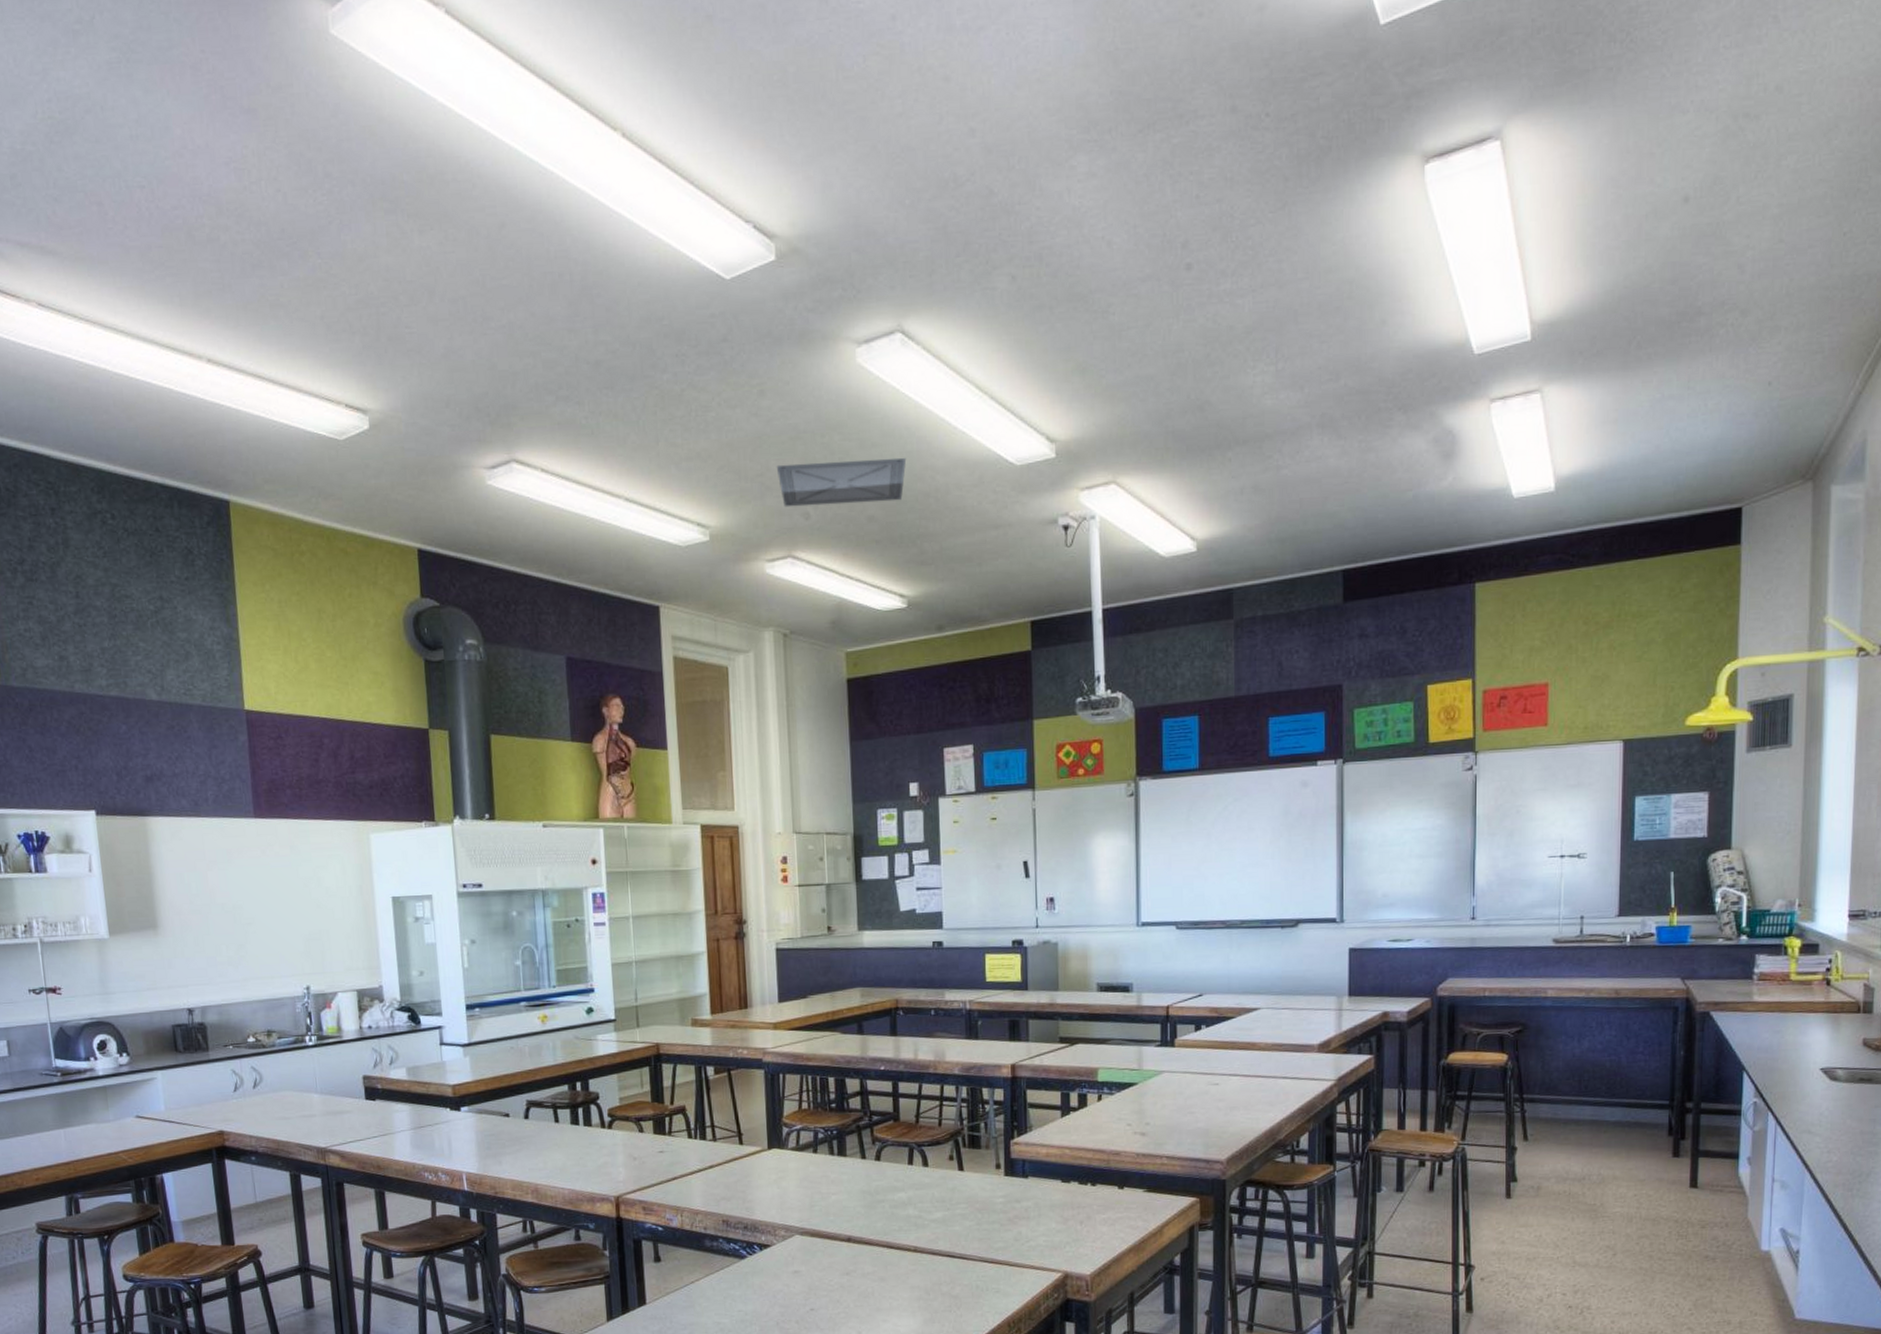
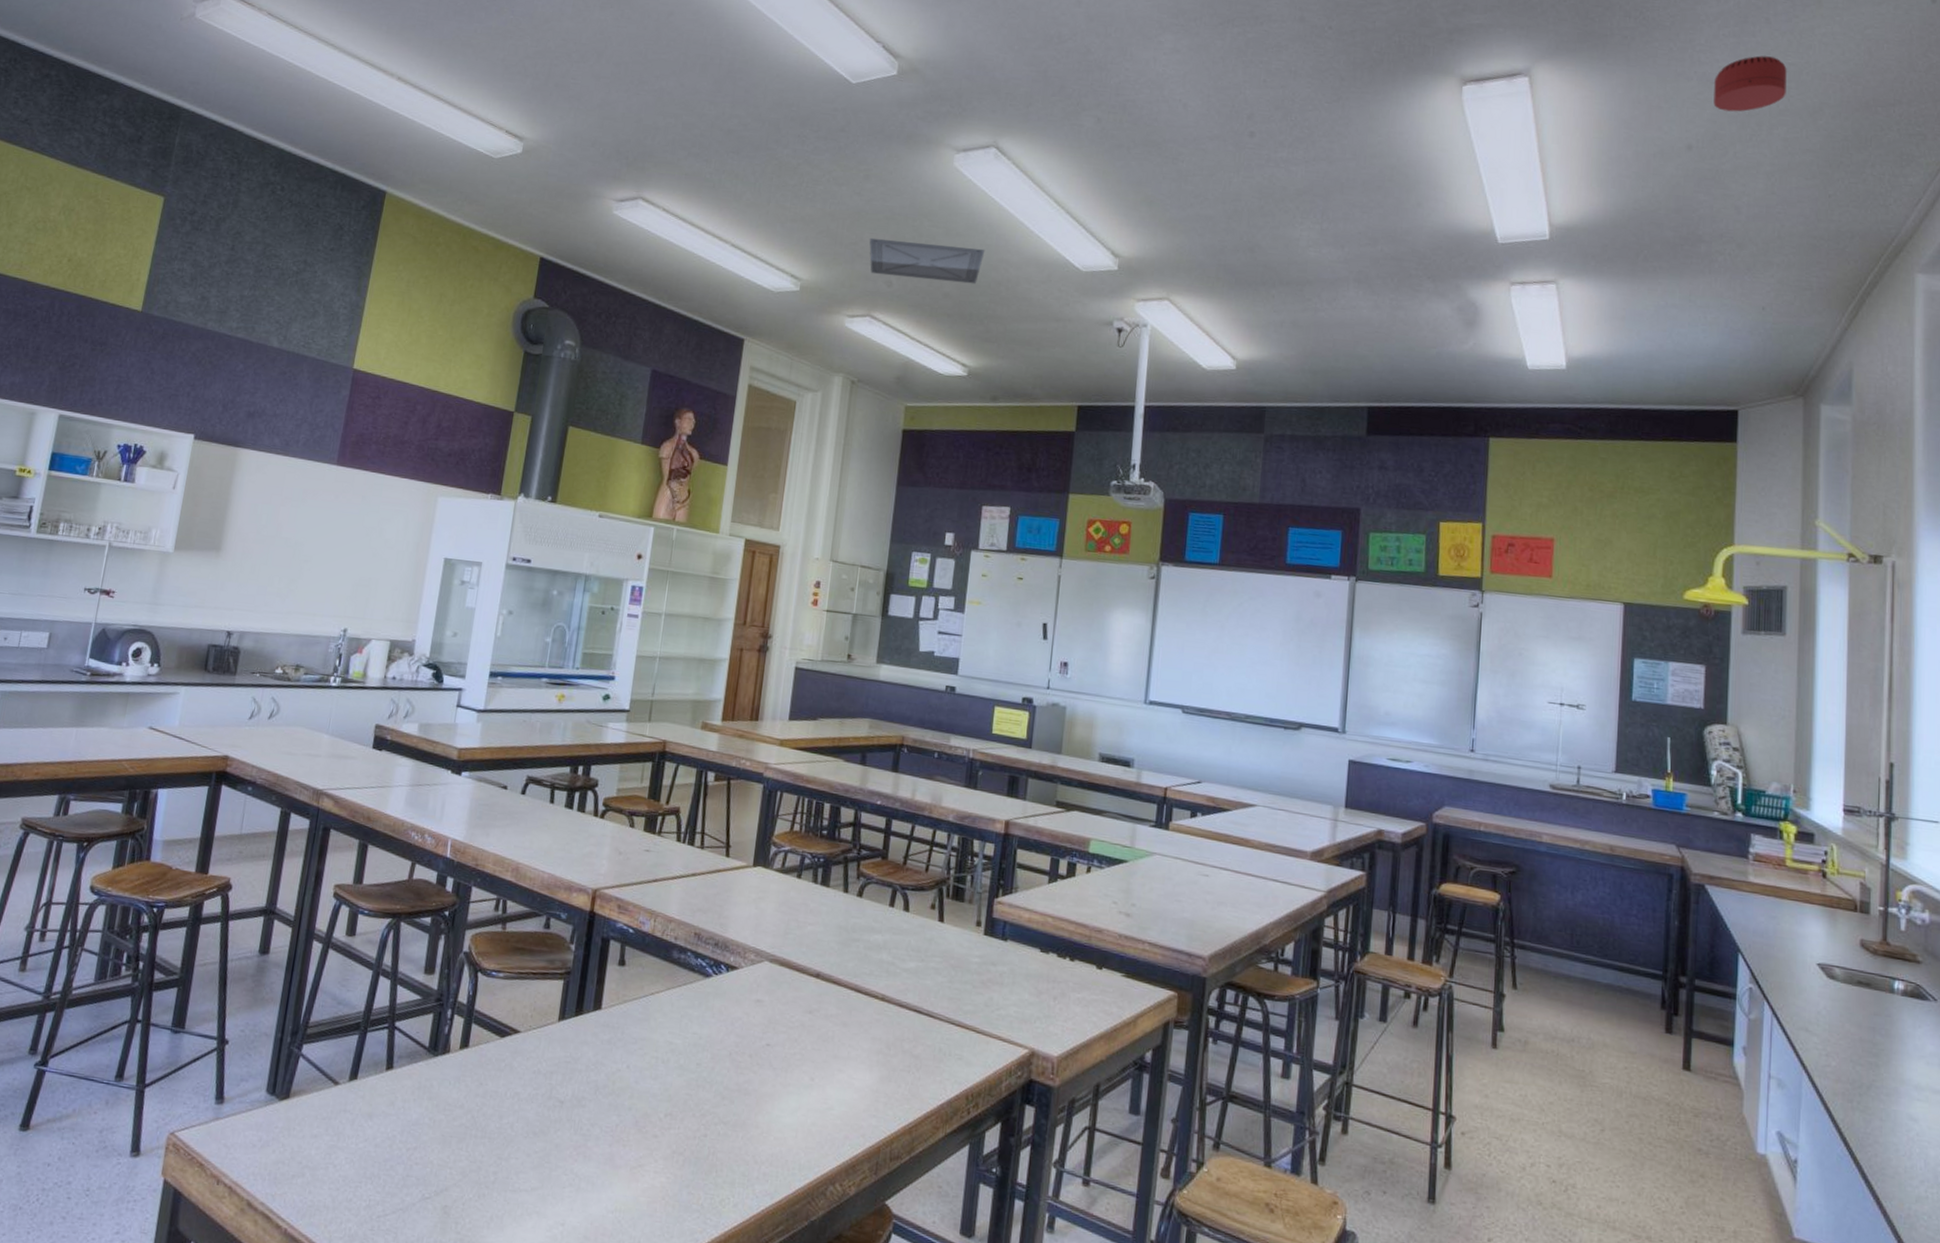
smoke detector: none [1713,66,1798,146] -> present [1713,55,1787,112]

